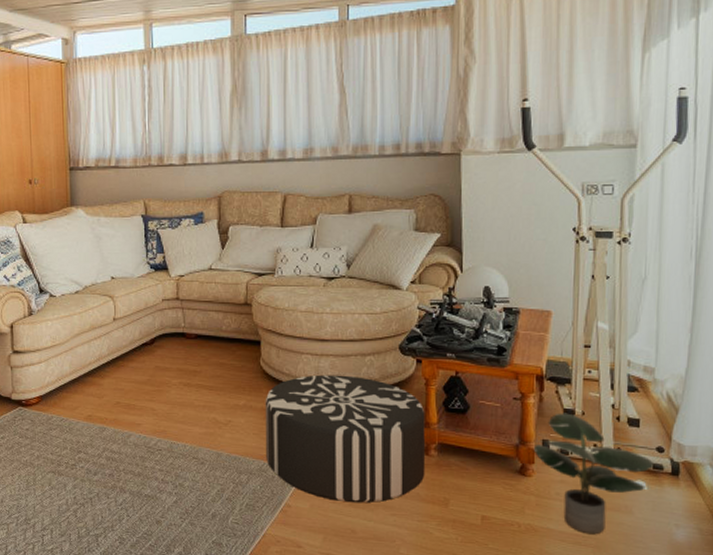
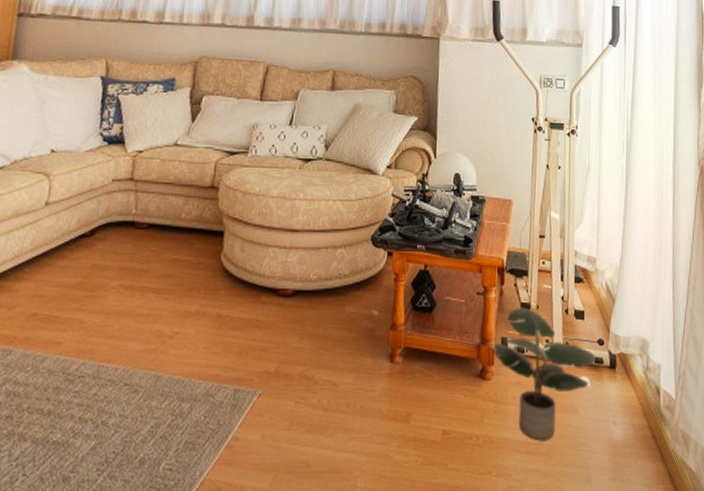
pouf: present [265,374,426,503] -> none [215,271,393,428]

